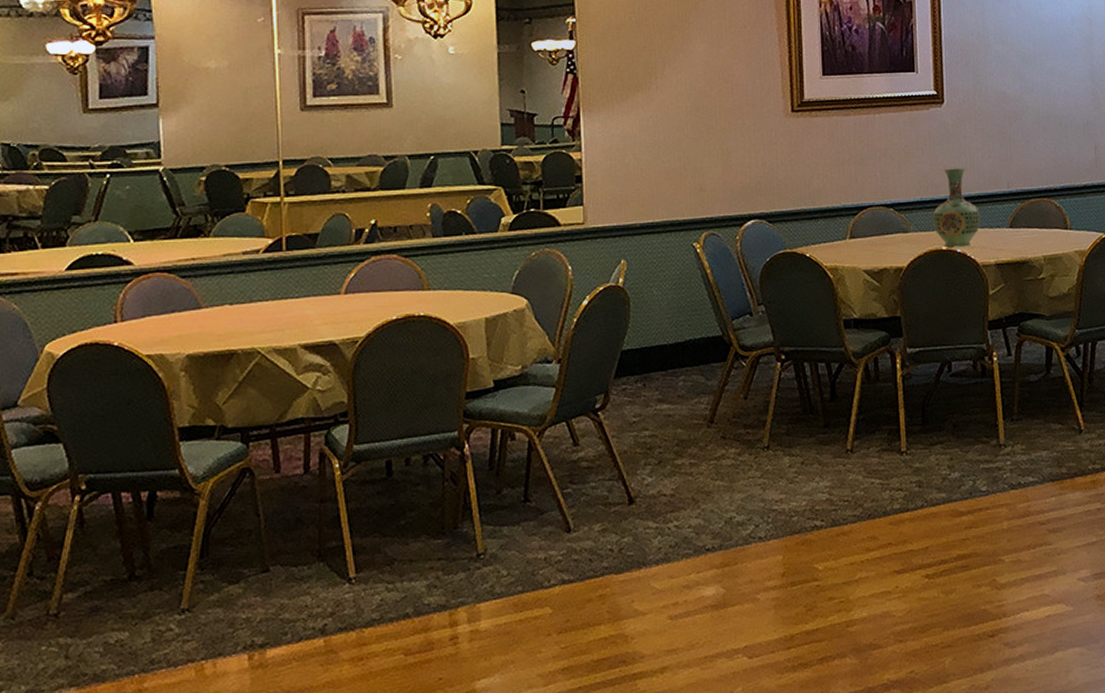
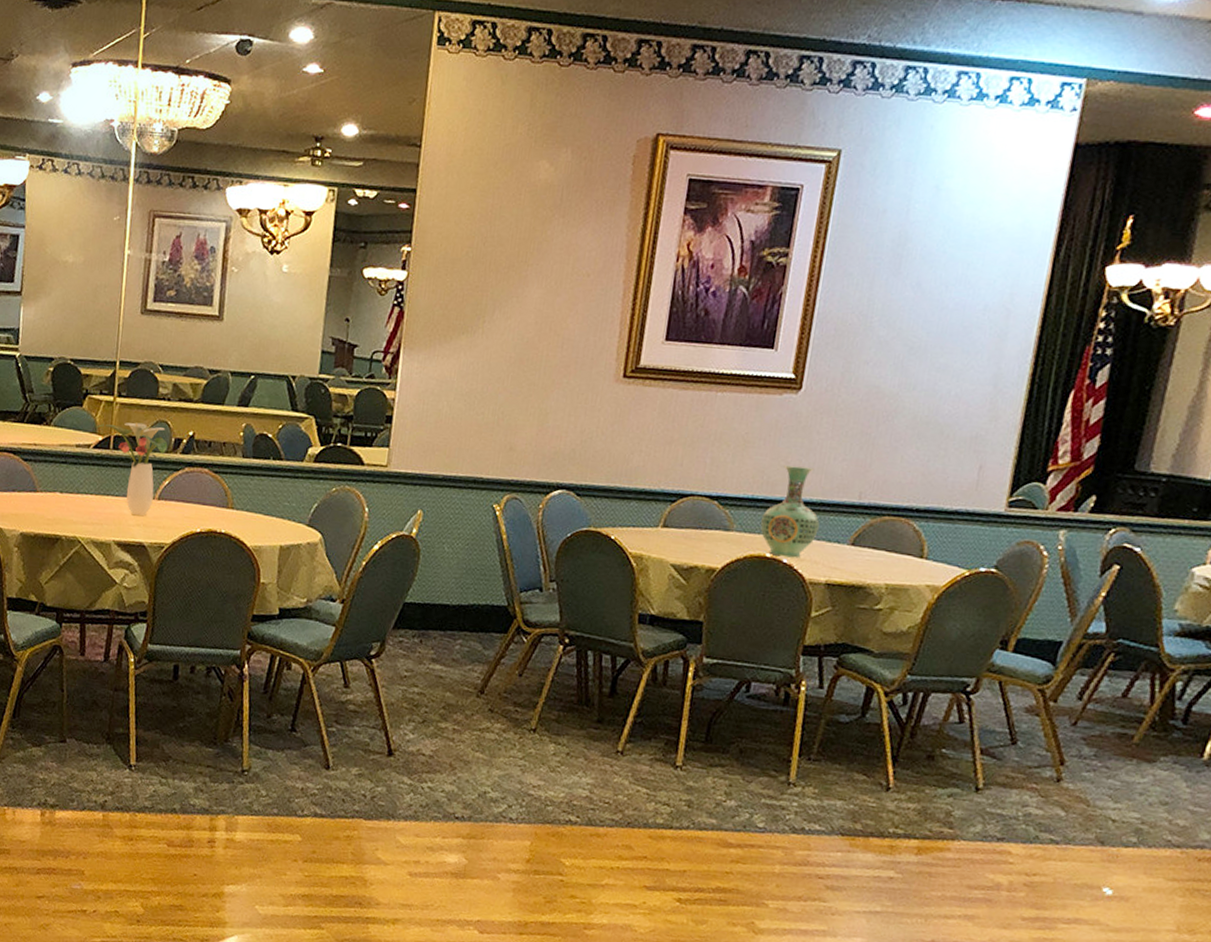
flower arrangement: none [264,219,349,316] -> present [96,422,168,517]

